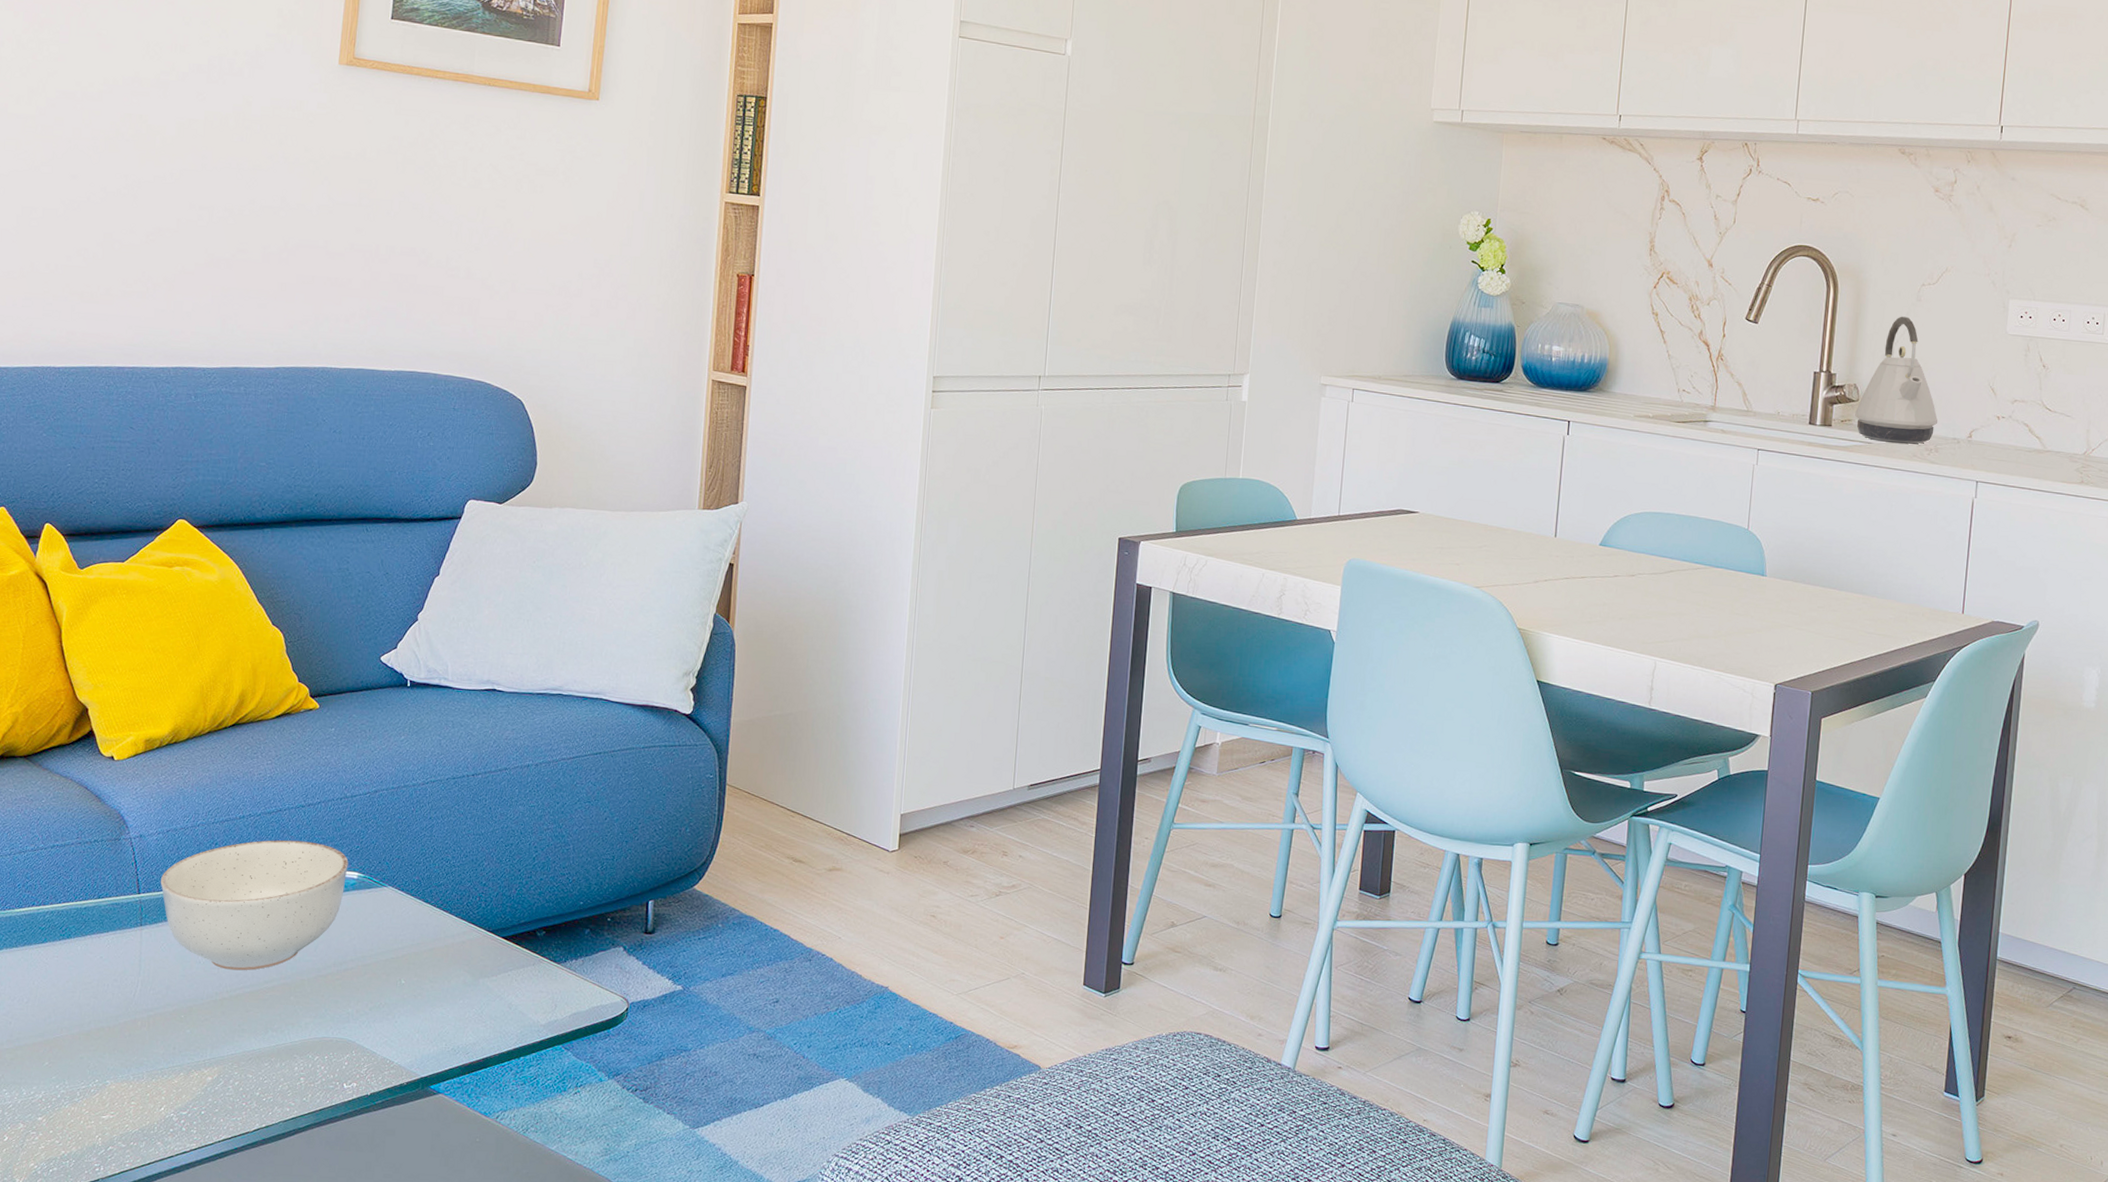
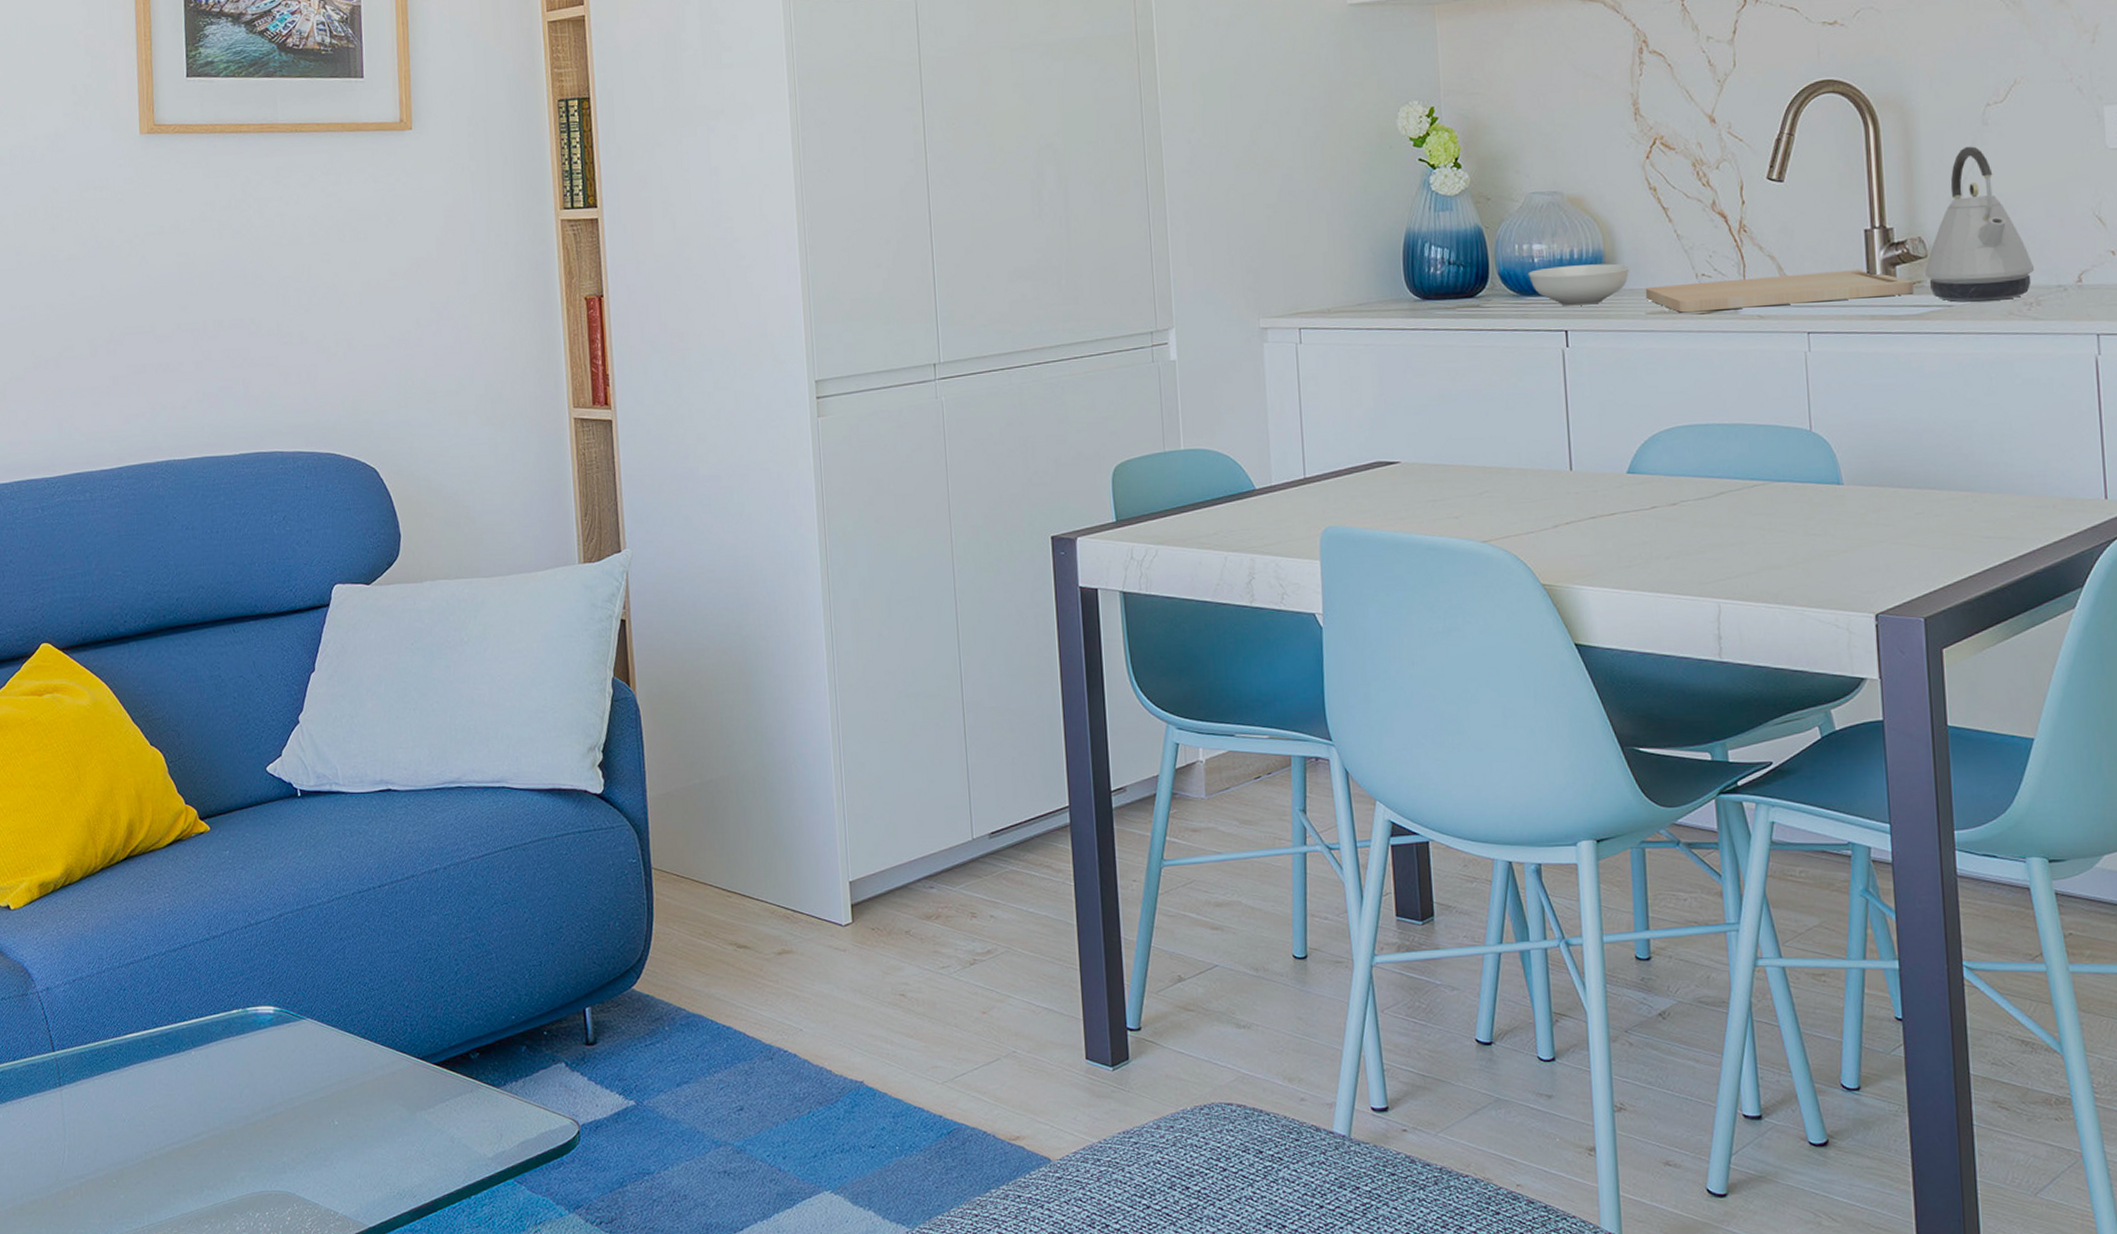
bowl: present [160,839,349,971] -> none [73,977,263,1126]
bowl: none [1545,366,1628,403] -> present [1527,263,1631,306]
cutting board: none [1636,394,1845,429] -> present [1645,269,1914,313]

